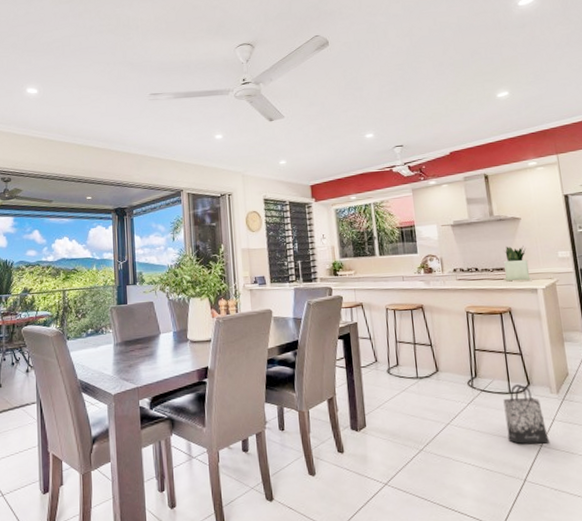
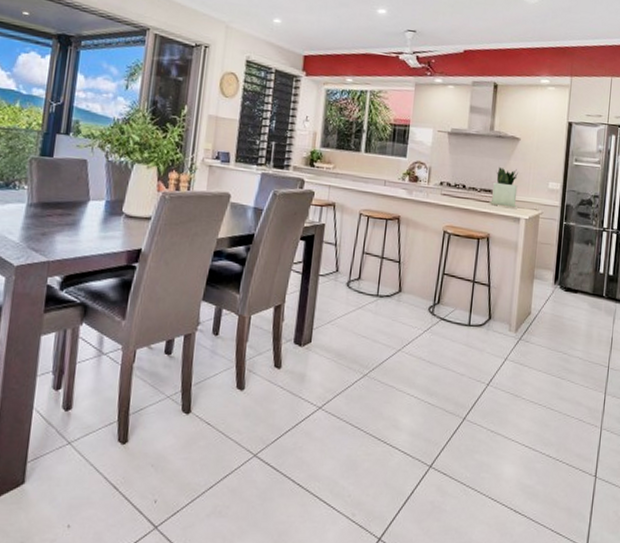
shopping bag: present [503,384,551,444] -> none [457,317,498,383]

